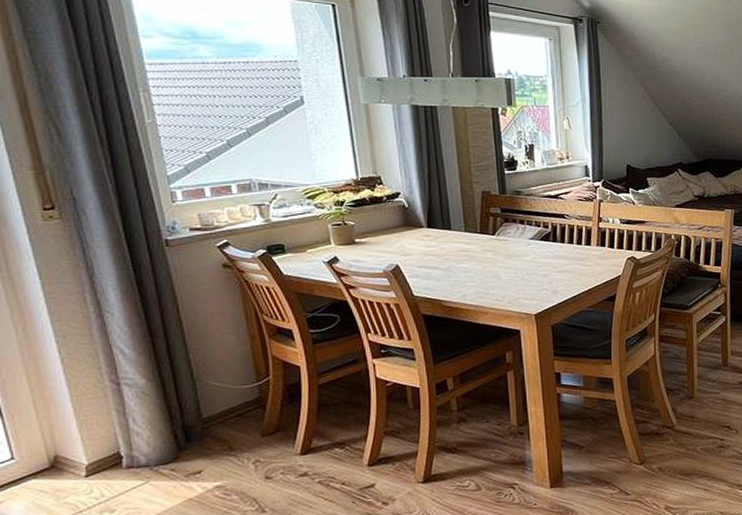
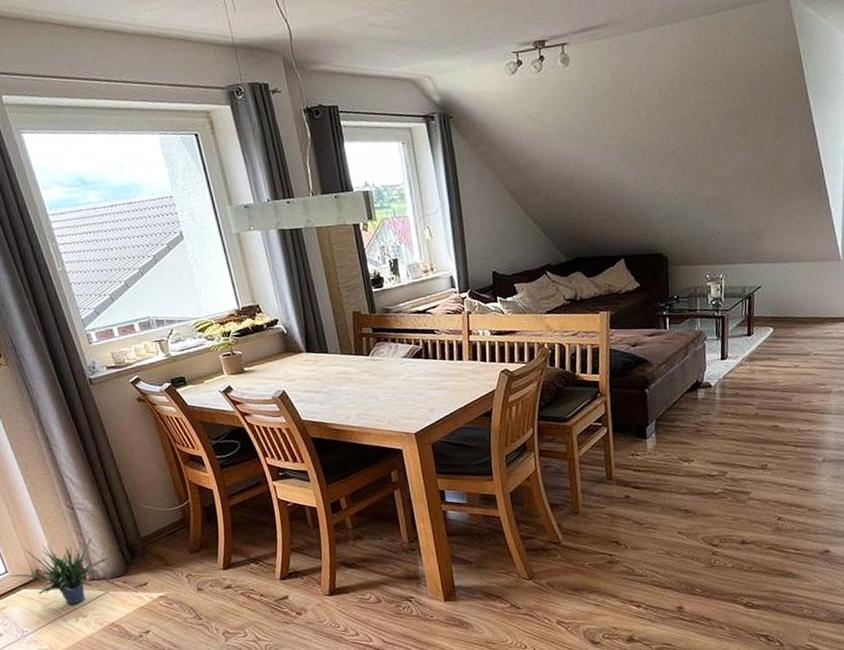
potted plant: none [17,417,162,498] -> present [10,536,113,605]

